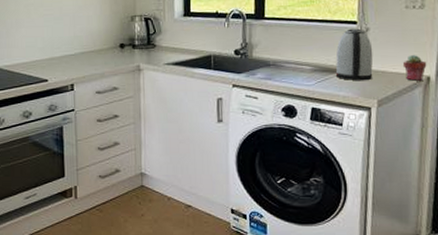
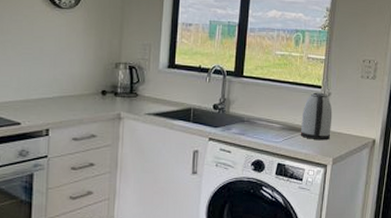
potted succulent: present [402,55,427,81] -> none [355,120,374,143]

